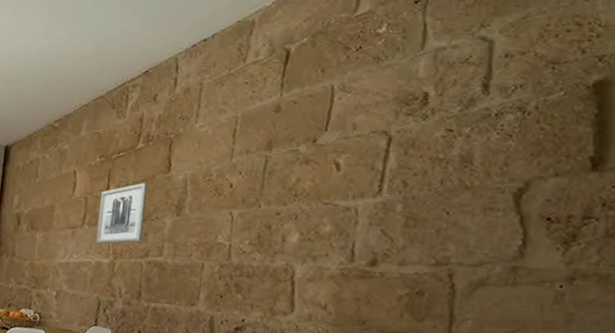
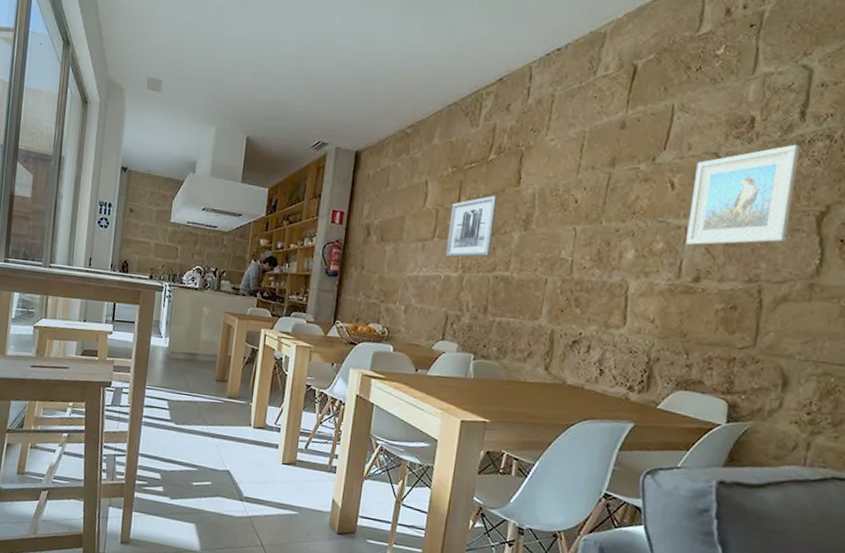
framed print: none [357,118,486,228] -> present [686,144,800,246]

